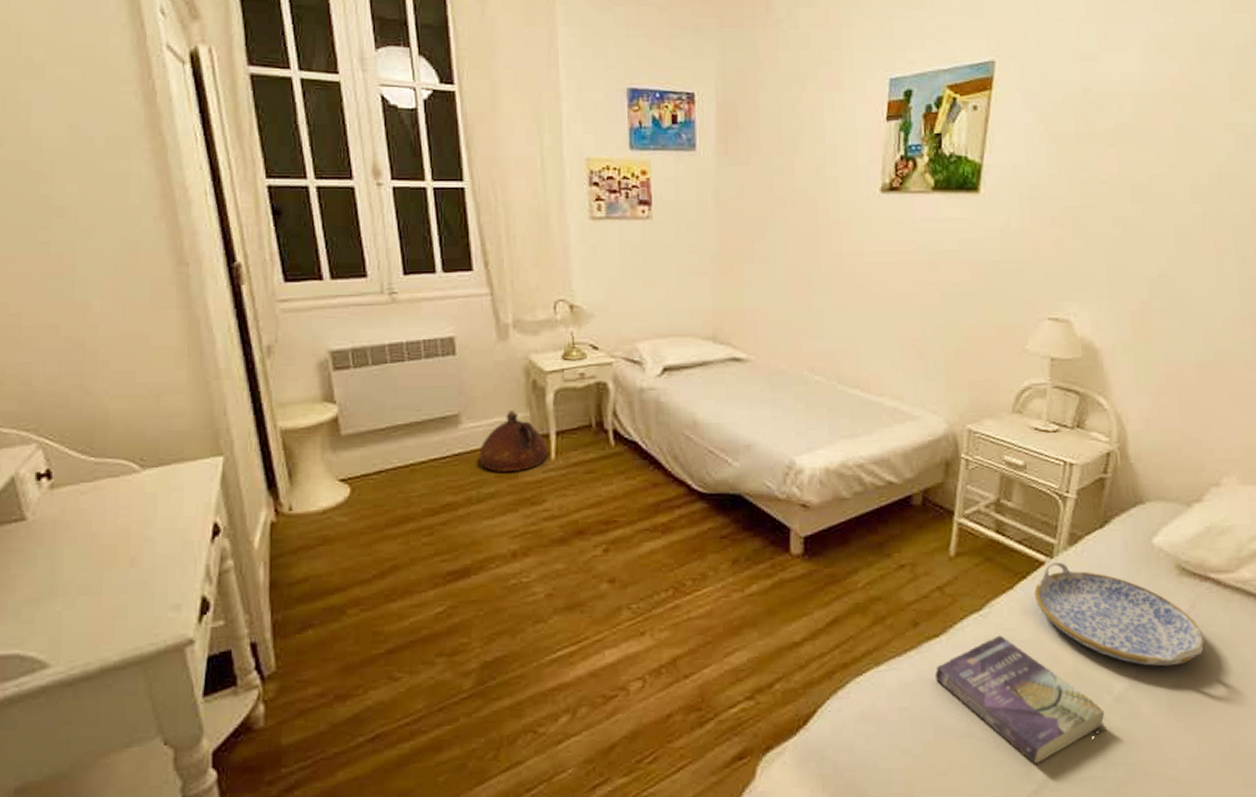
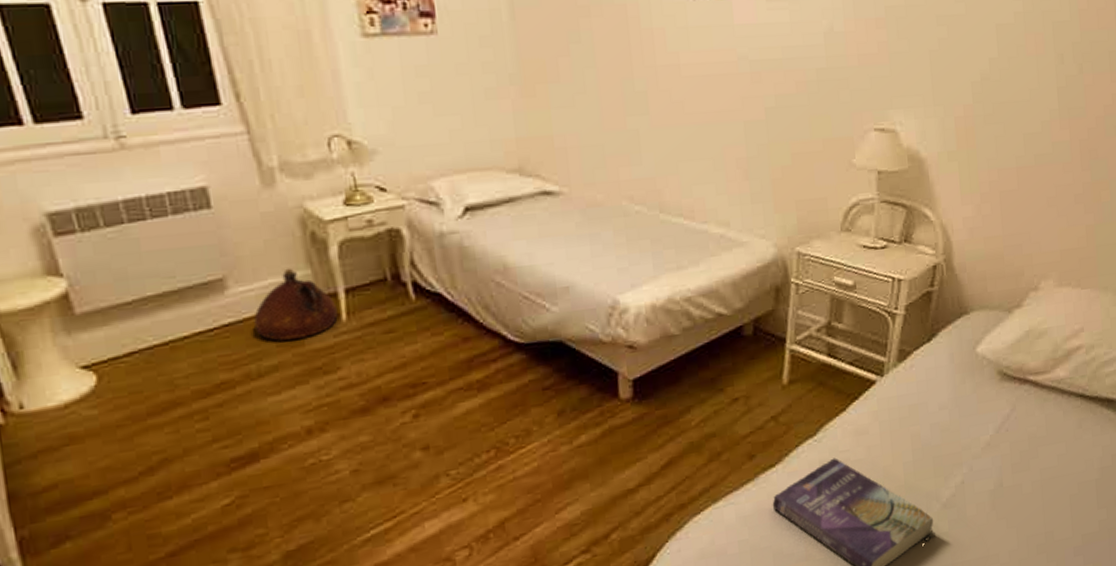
serving tray: present [1034,561,1205,667] -> none [866,378,1024,471]

